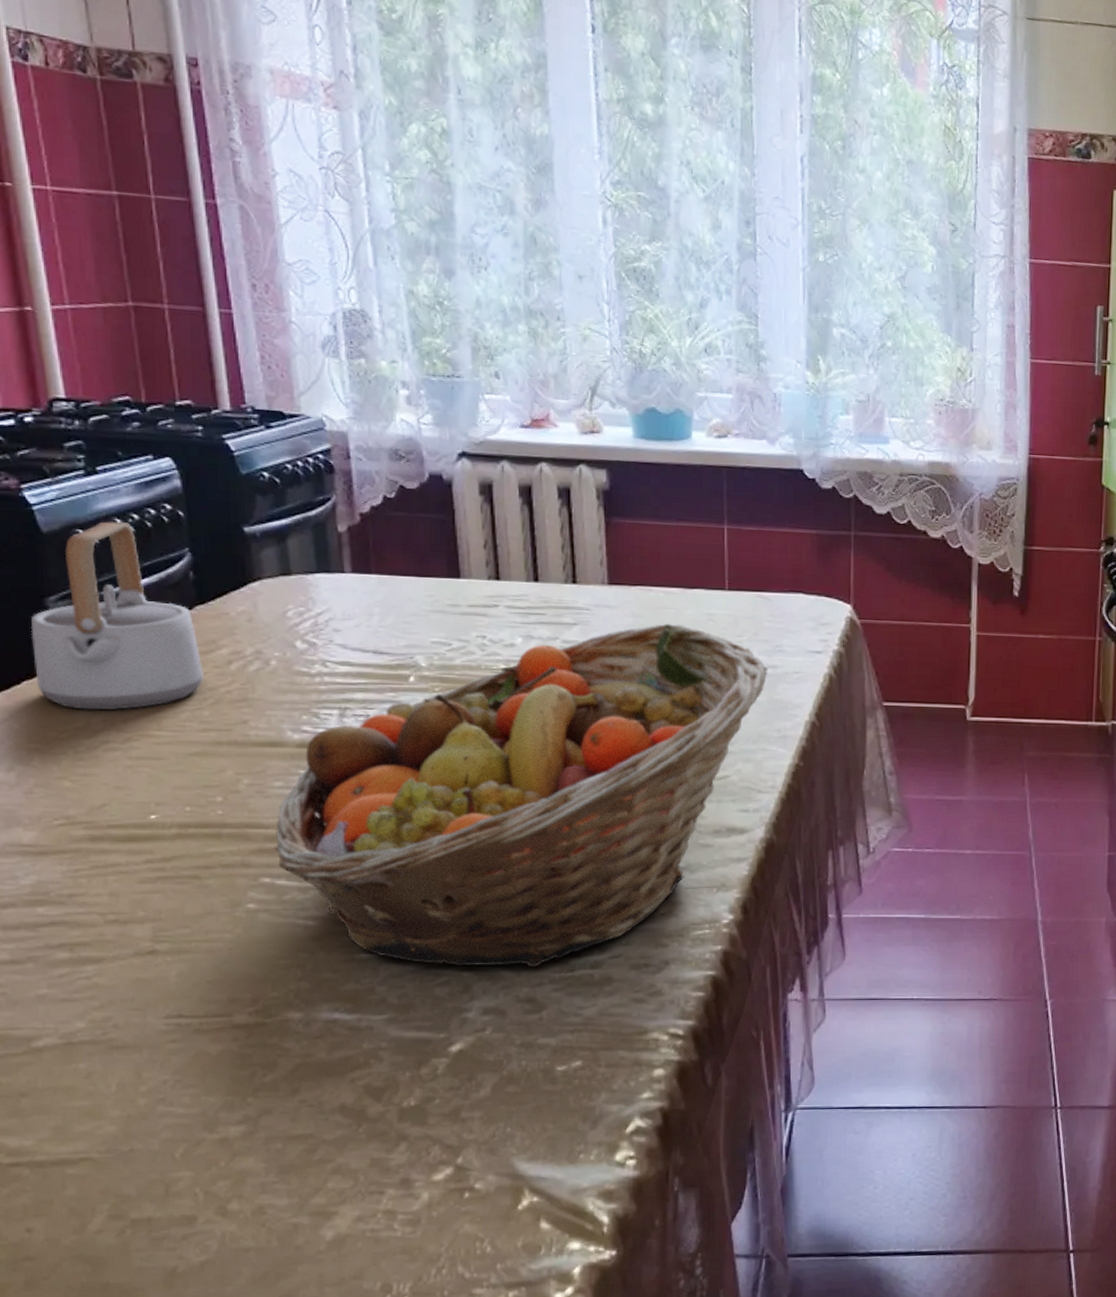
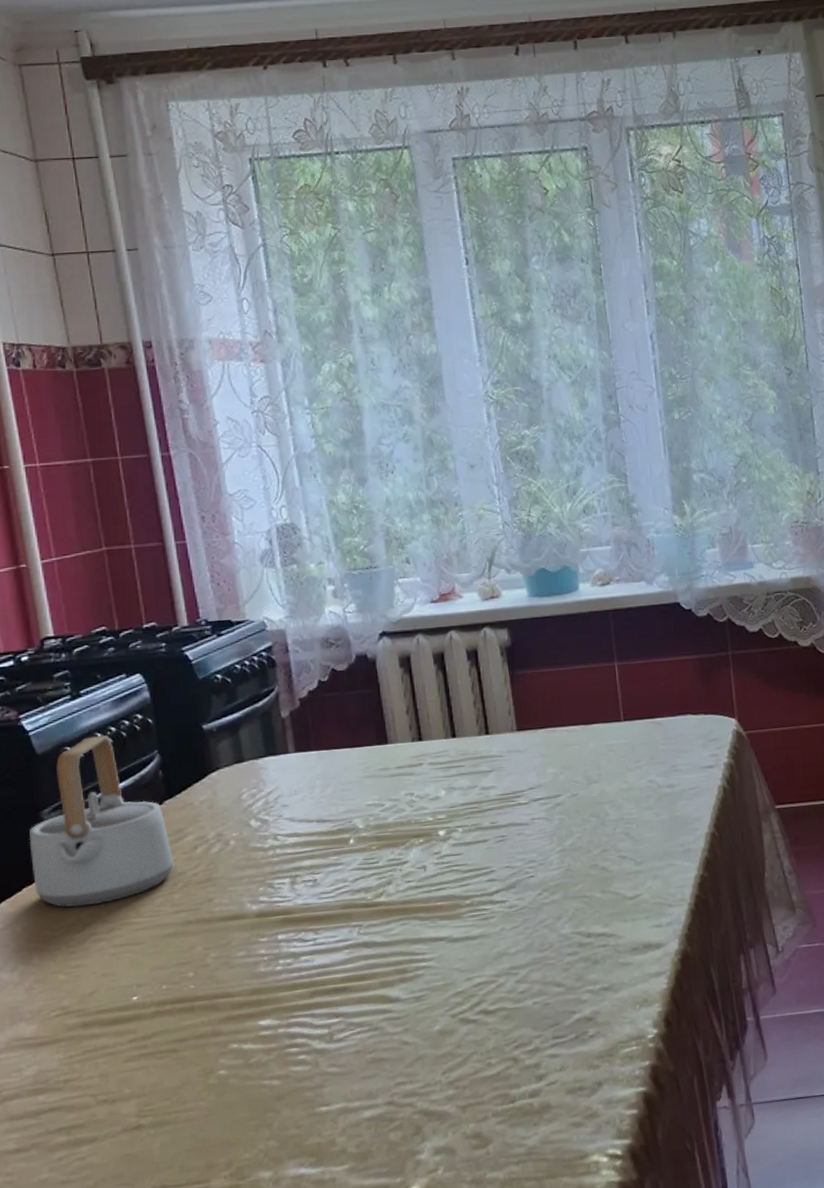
fruit basket: present [275,623,768,967] -> none [240,758,667,1110]

